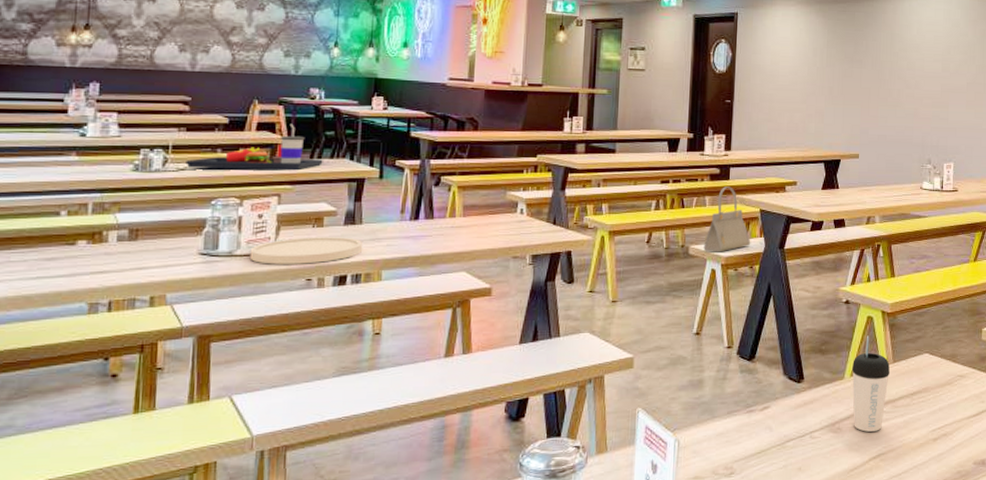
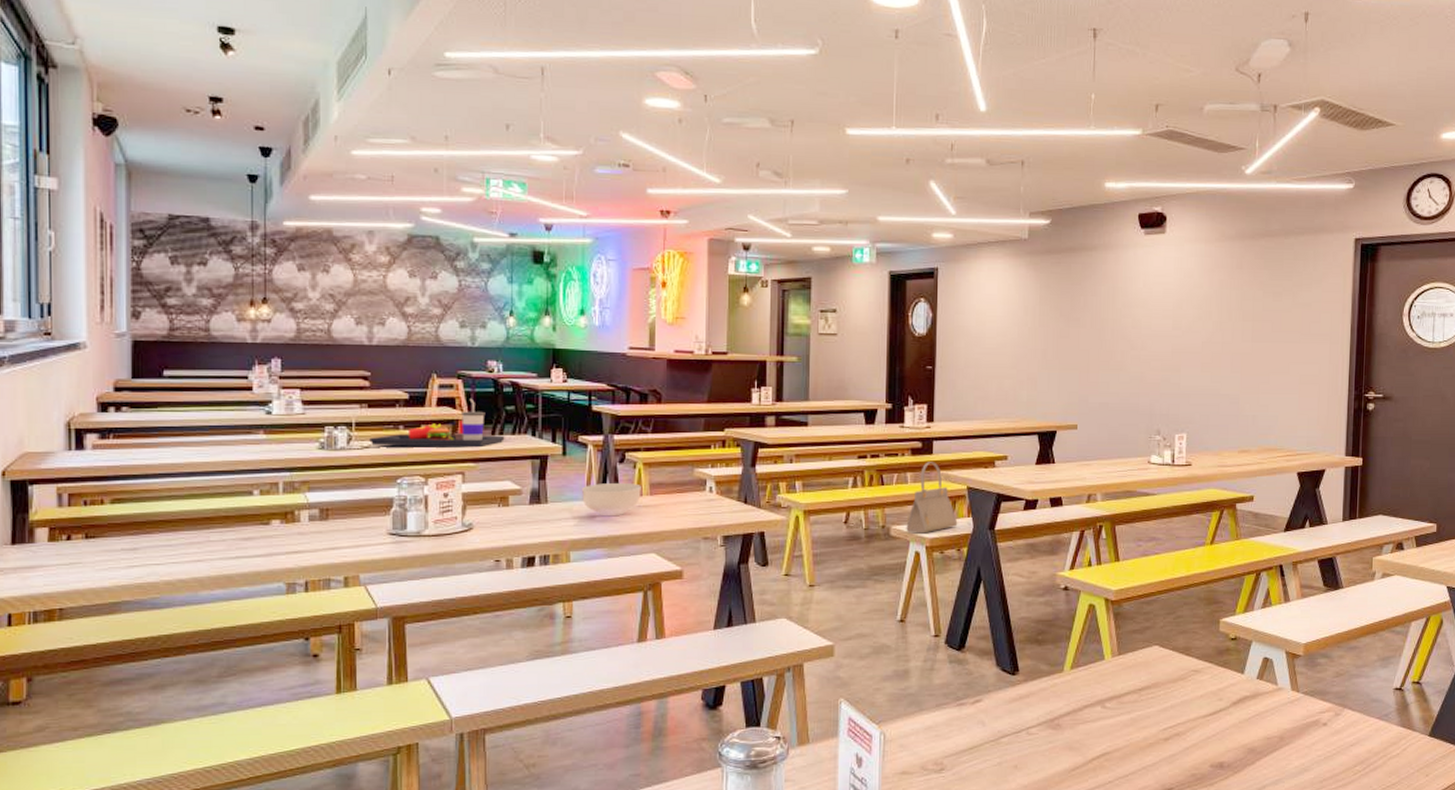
plate: present [249,237,362,264] -> none [438,517,549,545]
bowl: none [396,205,455,237] -> present [581,483,641,517]
beverage cup: present [852,335,890,432] -> none [1072,625,1114,729]

